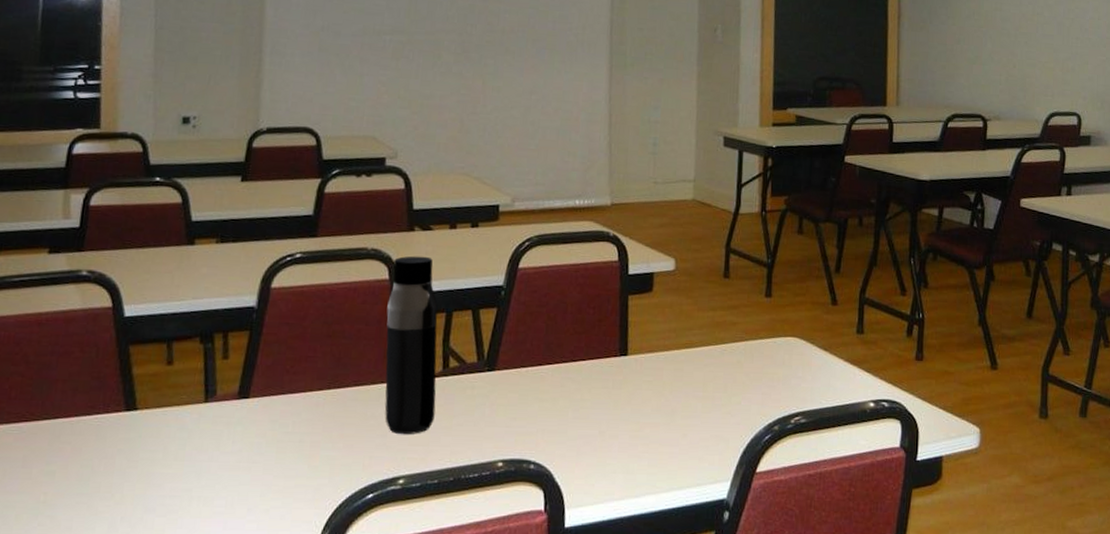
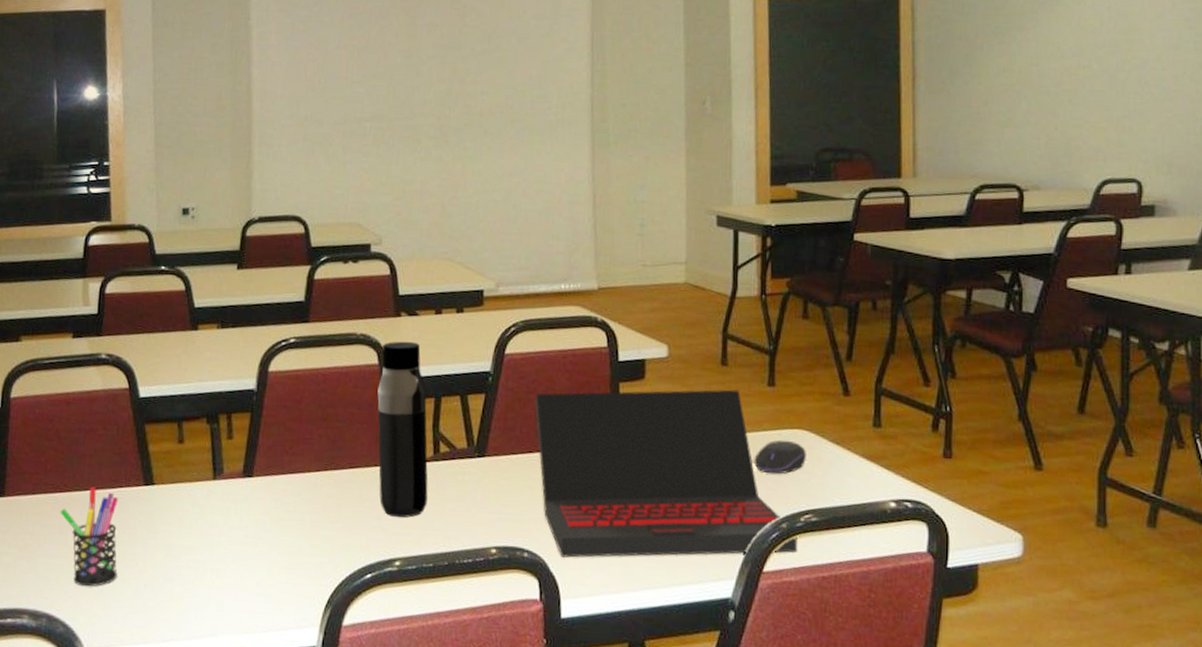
pen holder: none [24,414,94,524] -> present [60,487,118,587]
laptop: none [546,300,788,467] -> present [535,389,798,558]
computer mouse: none [751,347,798,380] -> present [754,440,806,475]

